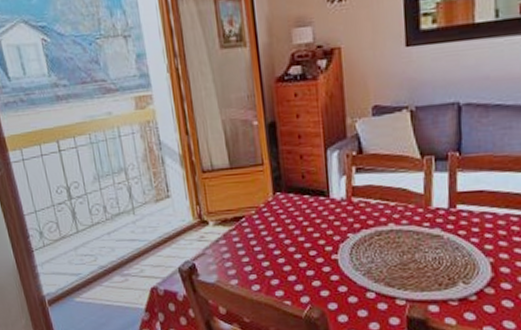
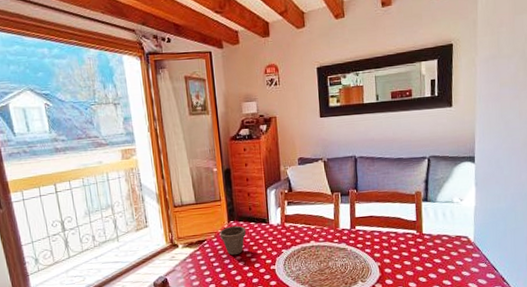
flower pot: none [262,198,297,239] -> present [219,225,246,256]

